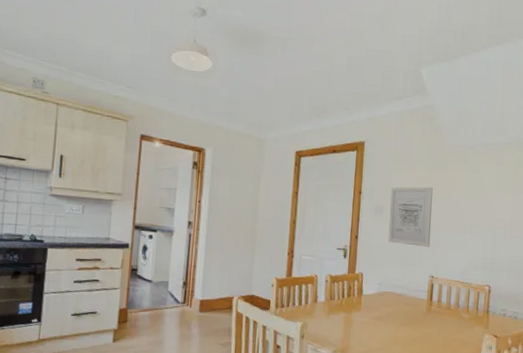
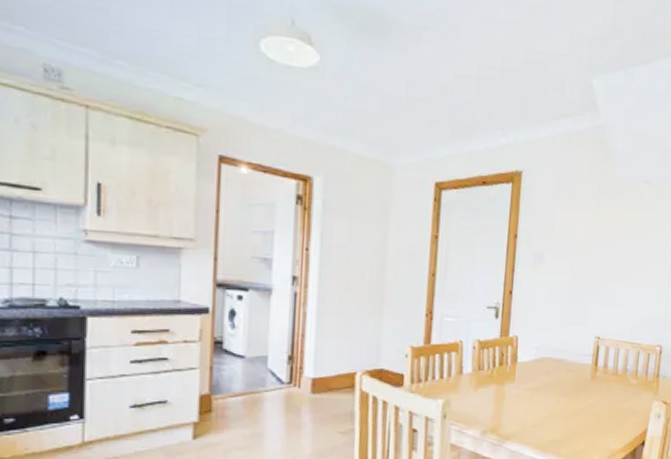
wall art: present [388,187,433,247] -> none [548,229,602,303]

